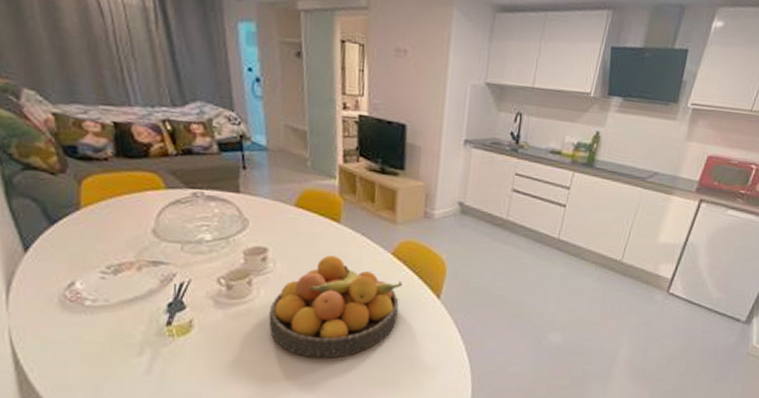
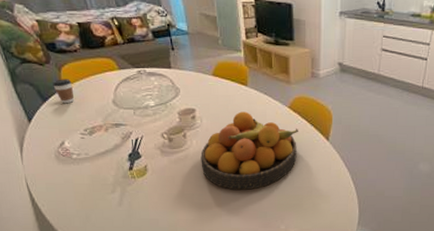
coffee cup: none [67,195,97,230] -> present [53,79,75,104]

